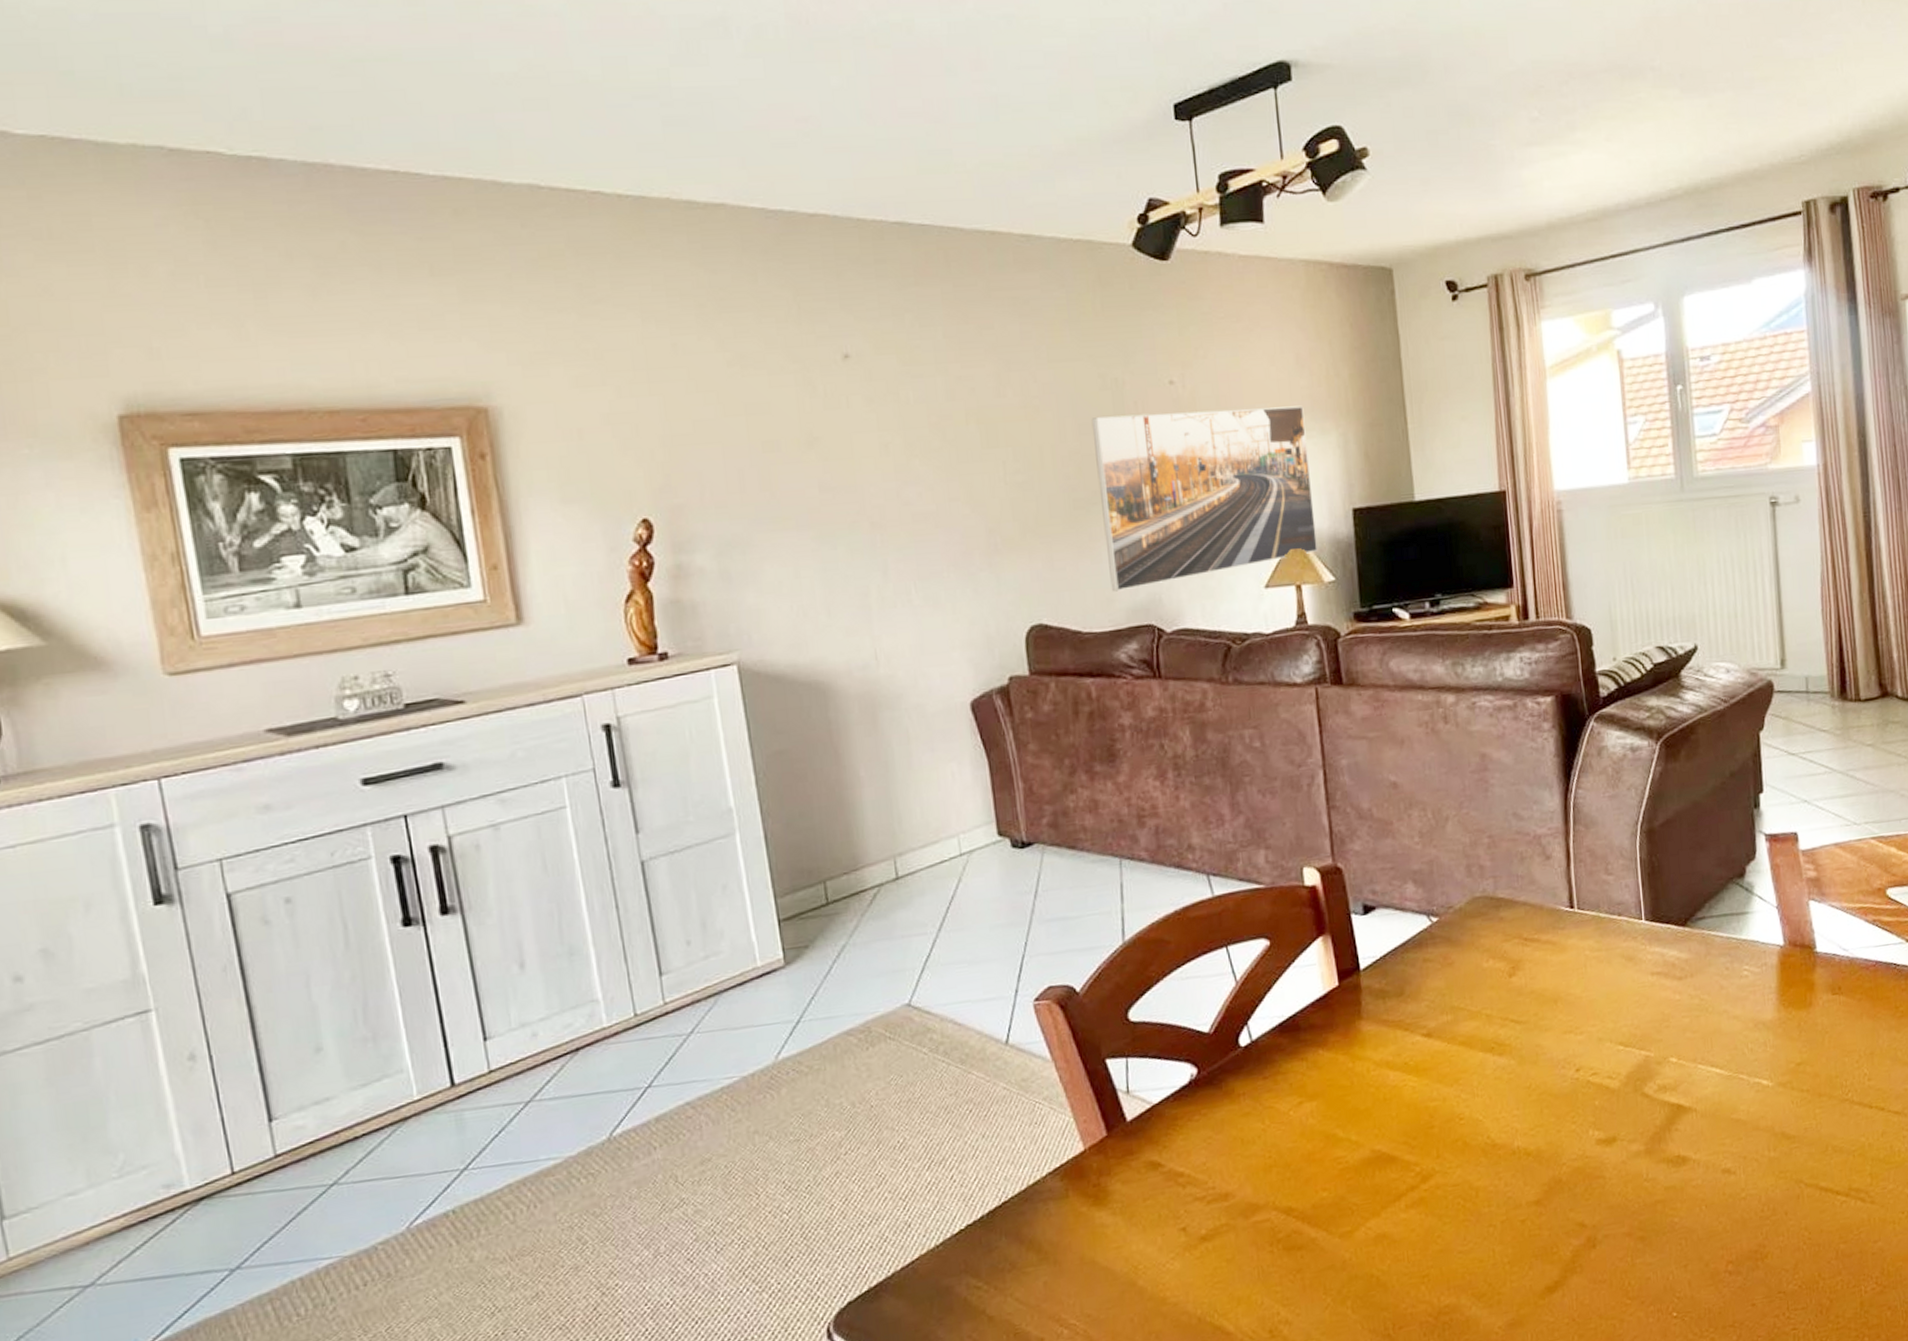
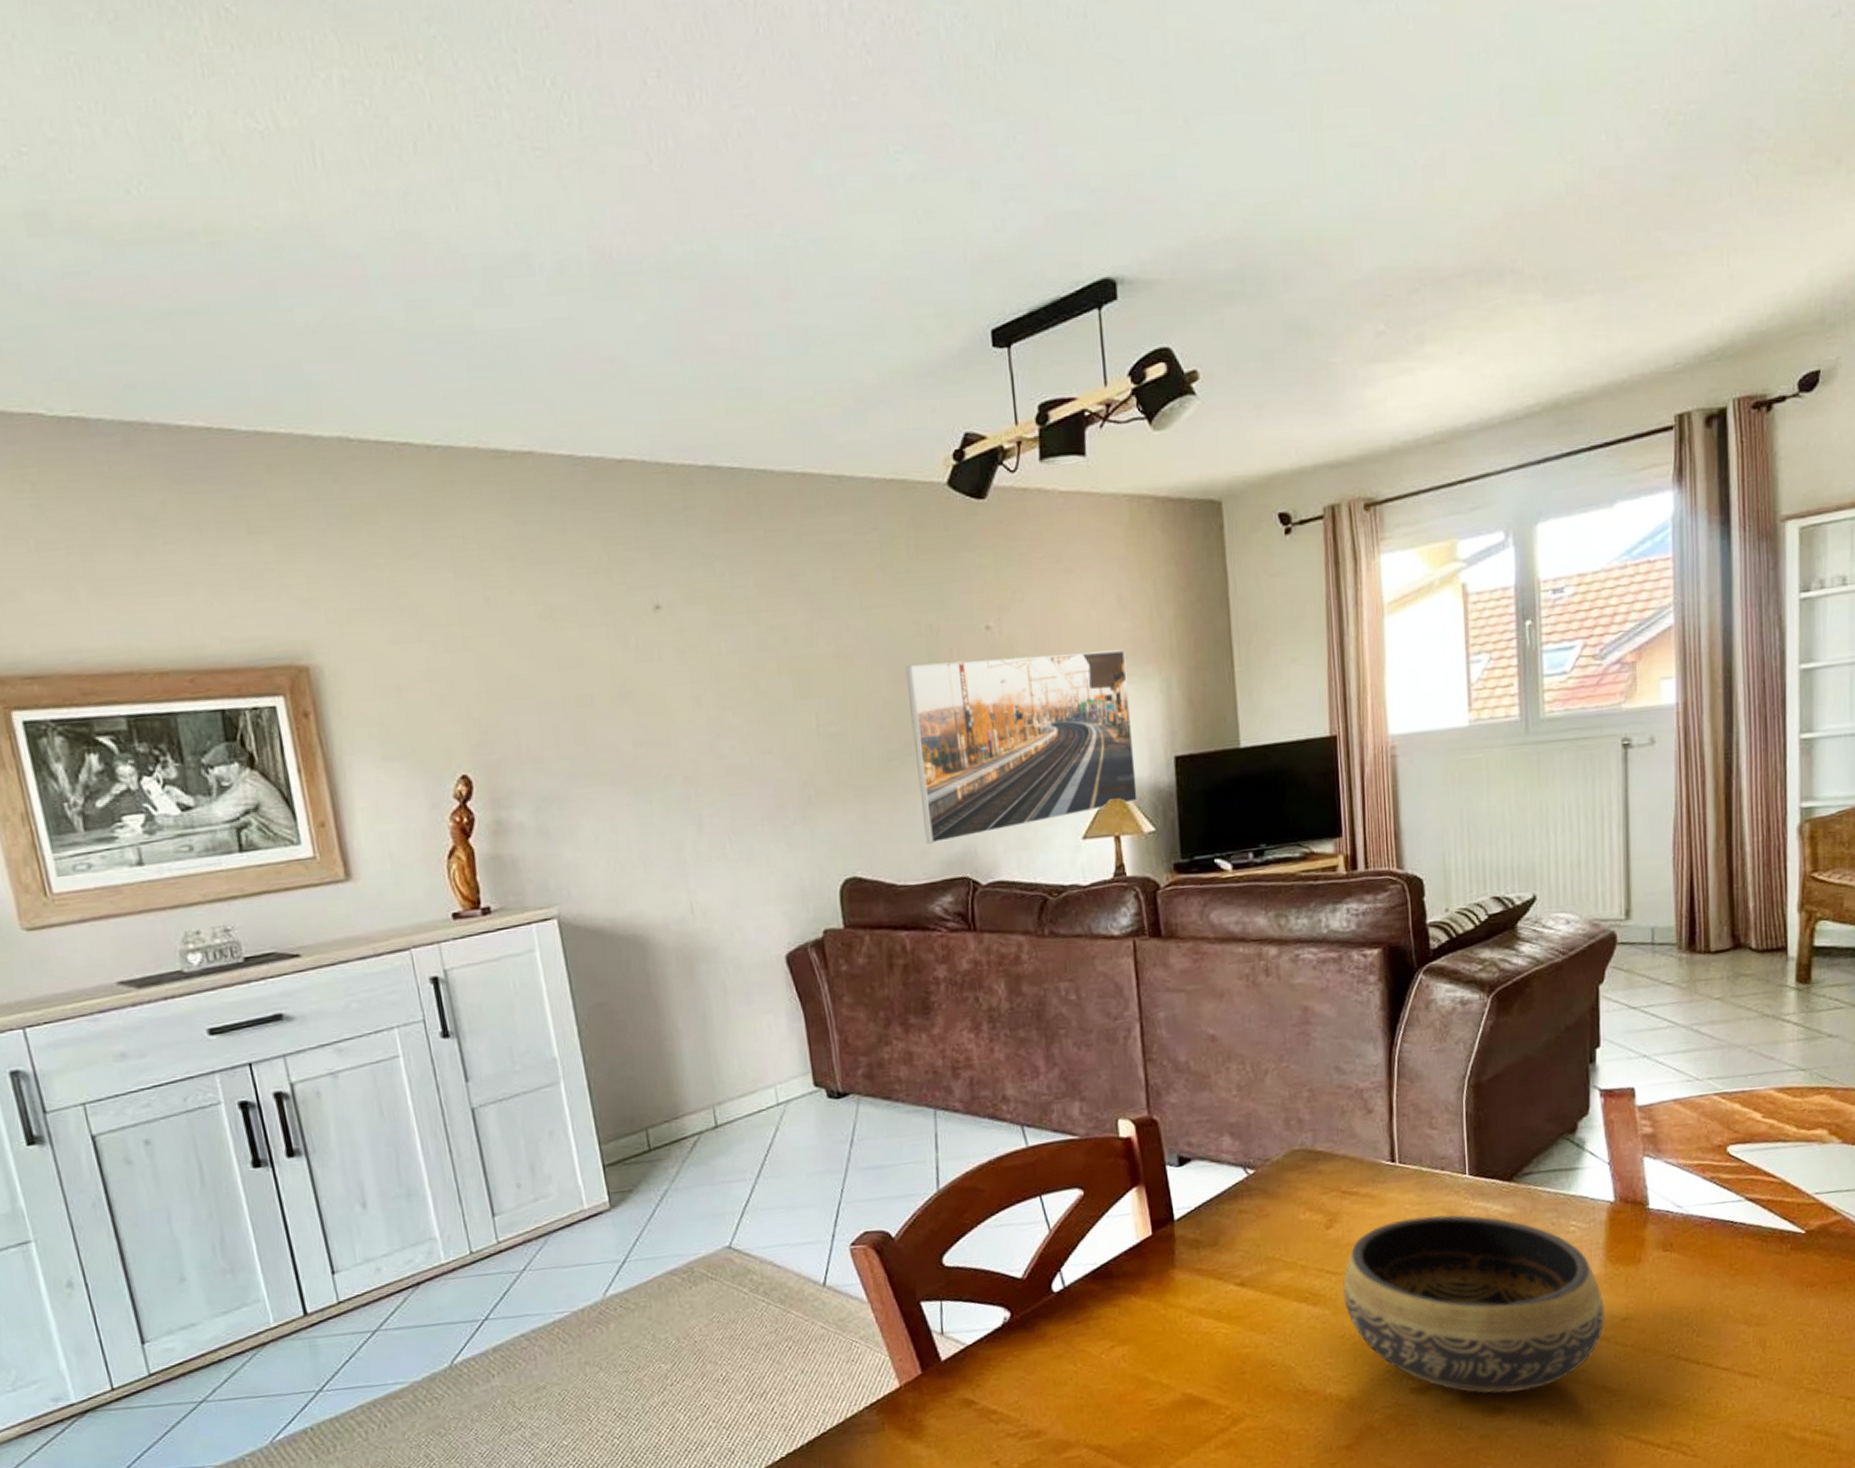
bowl: none [1527,960,1781,1143] -> present [1342,1215,1605,1394]

